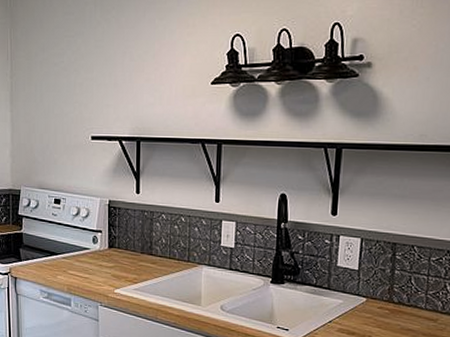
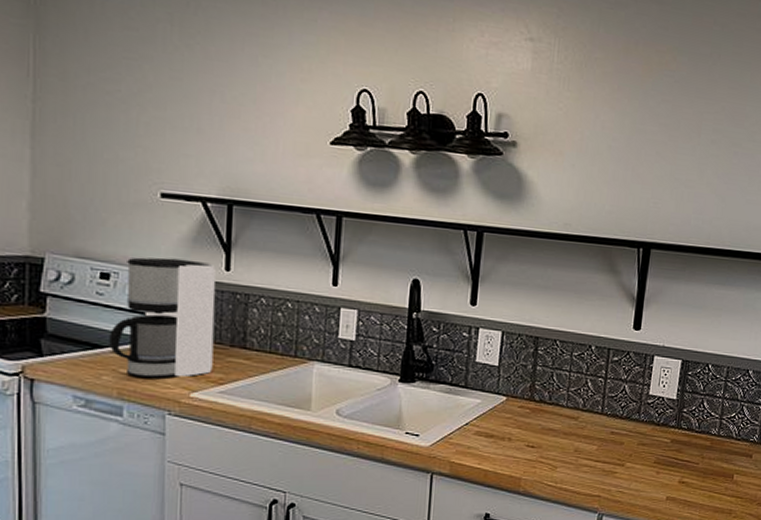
coffee maker: none [61,185,130,278] -> present [109,257,216,379]

